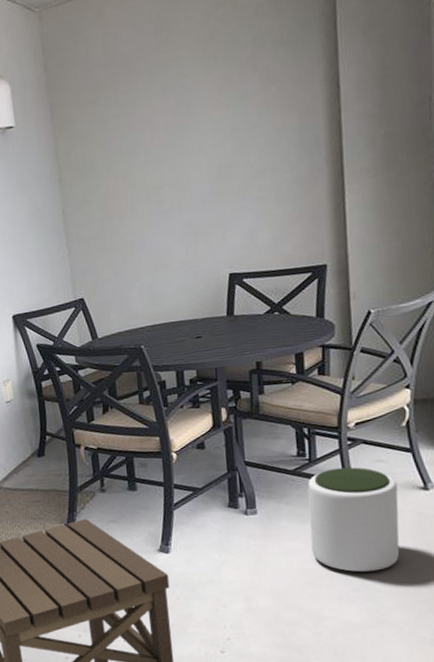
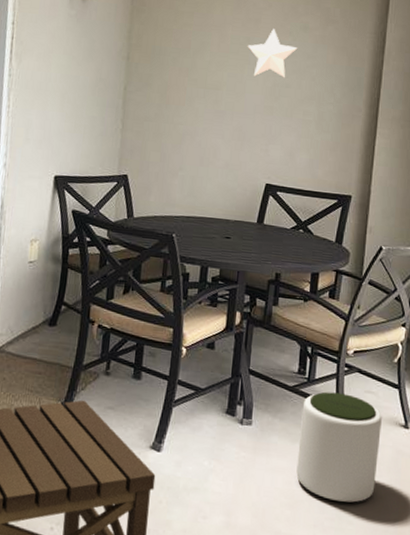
decorative star: none [183,107,240,164] -> present [247,28,298,78]

